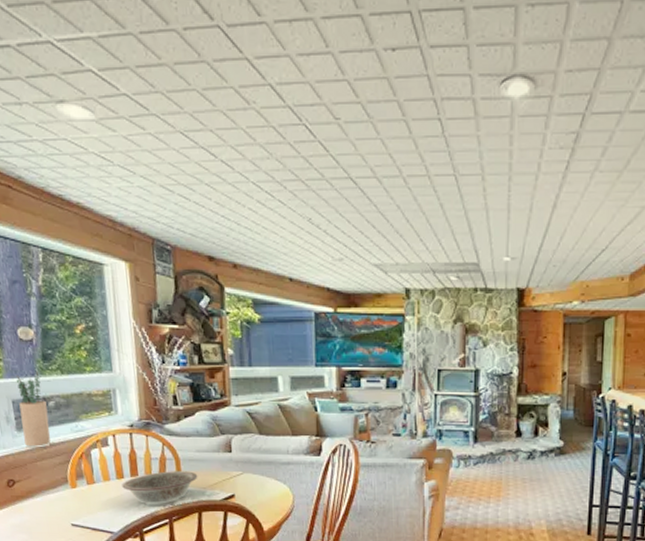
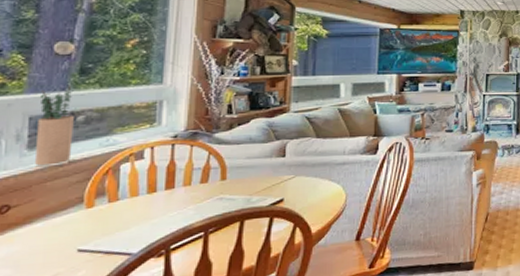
decorative bowl: present [122,471,198,508] -> none [153,179,245,222]

